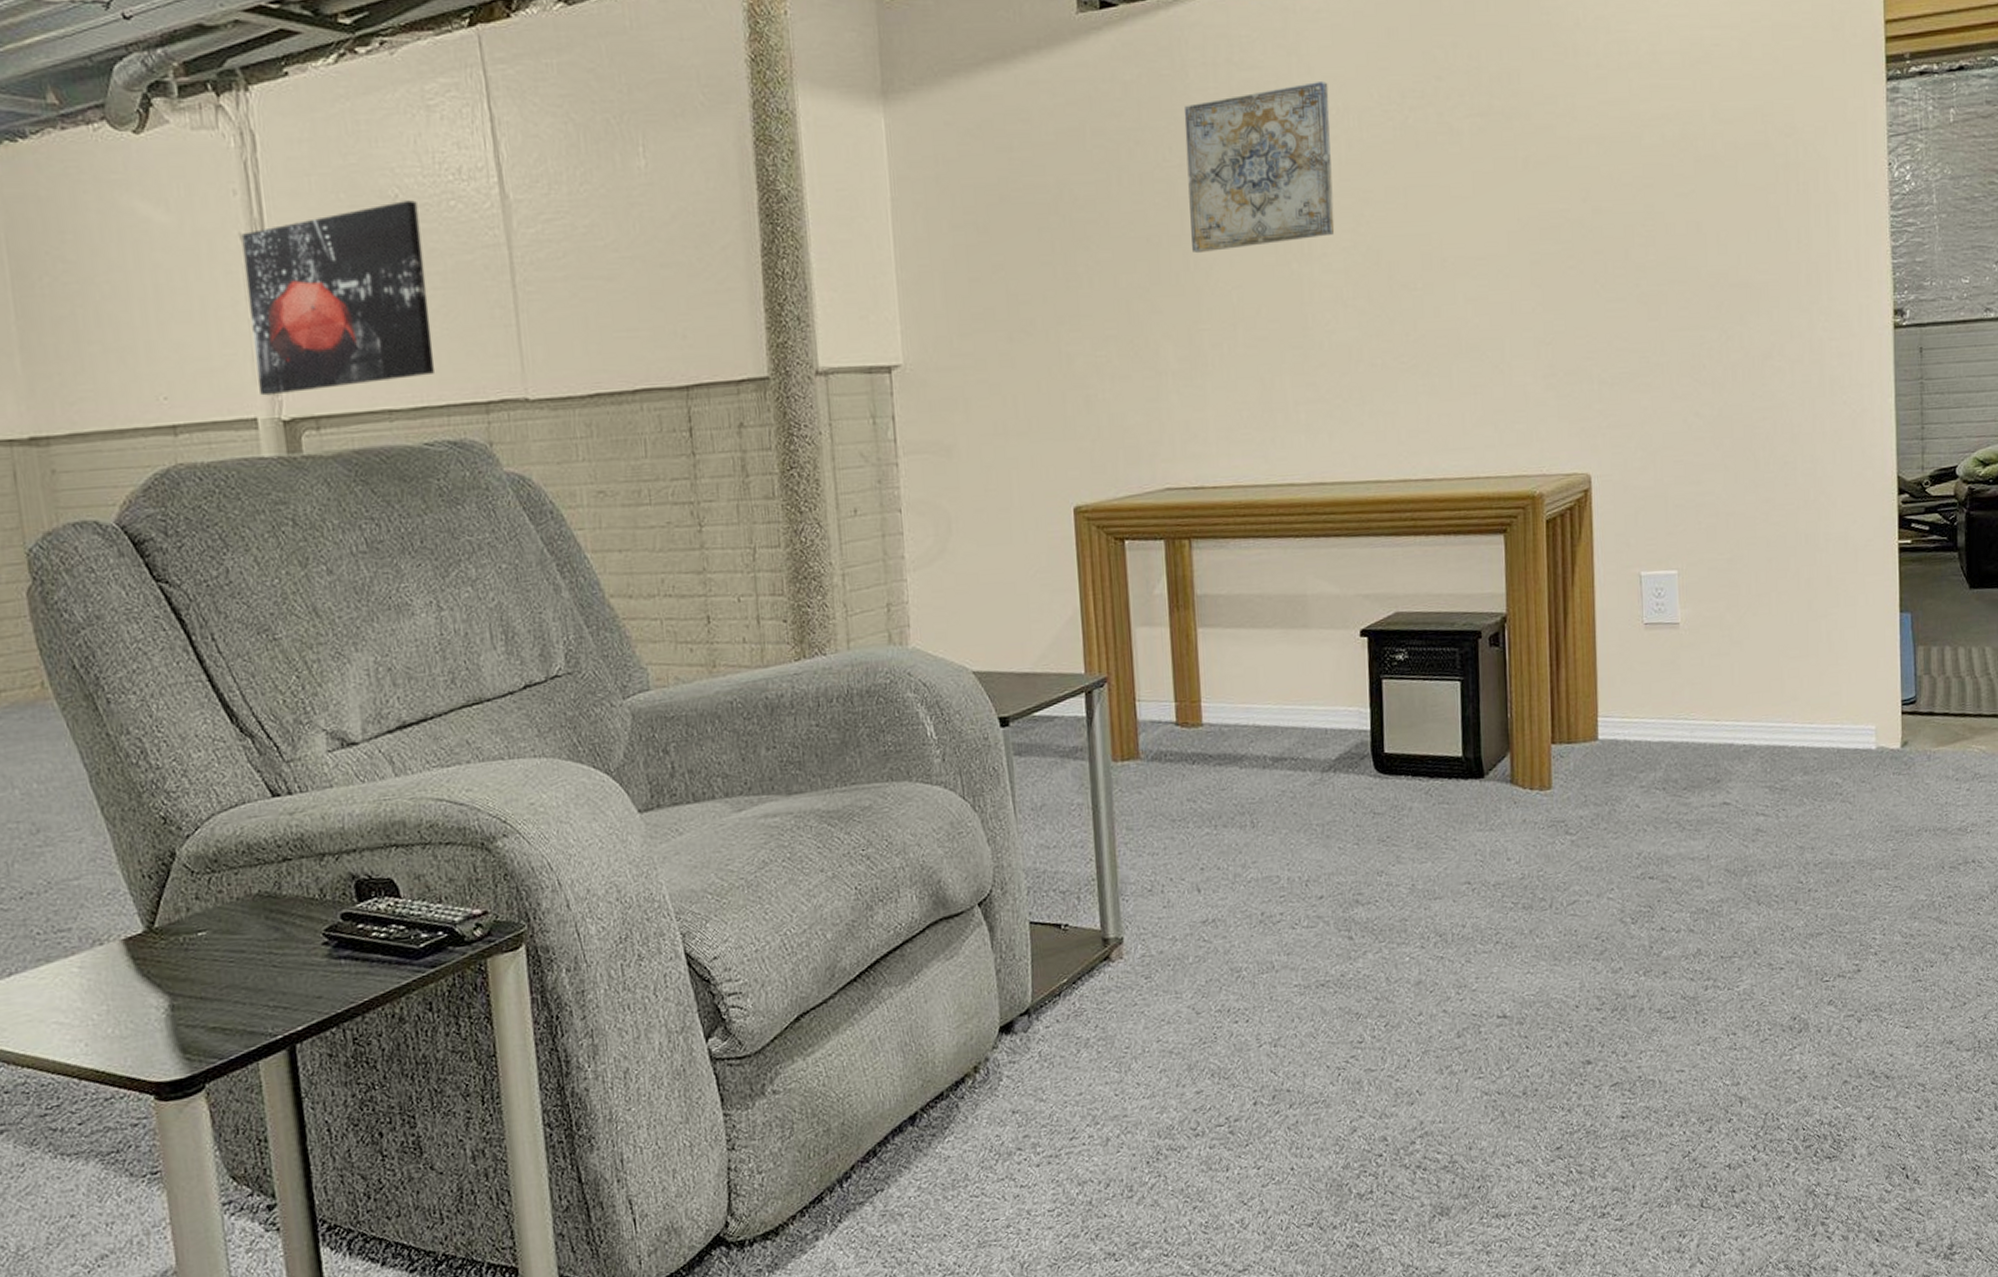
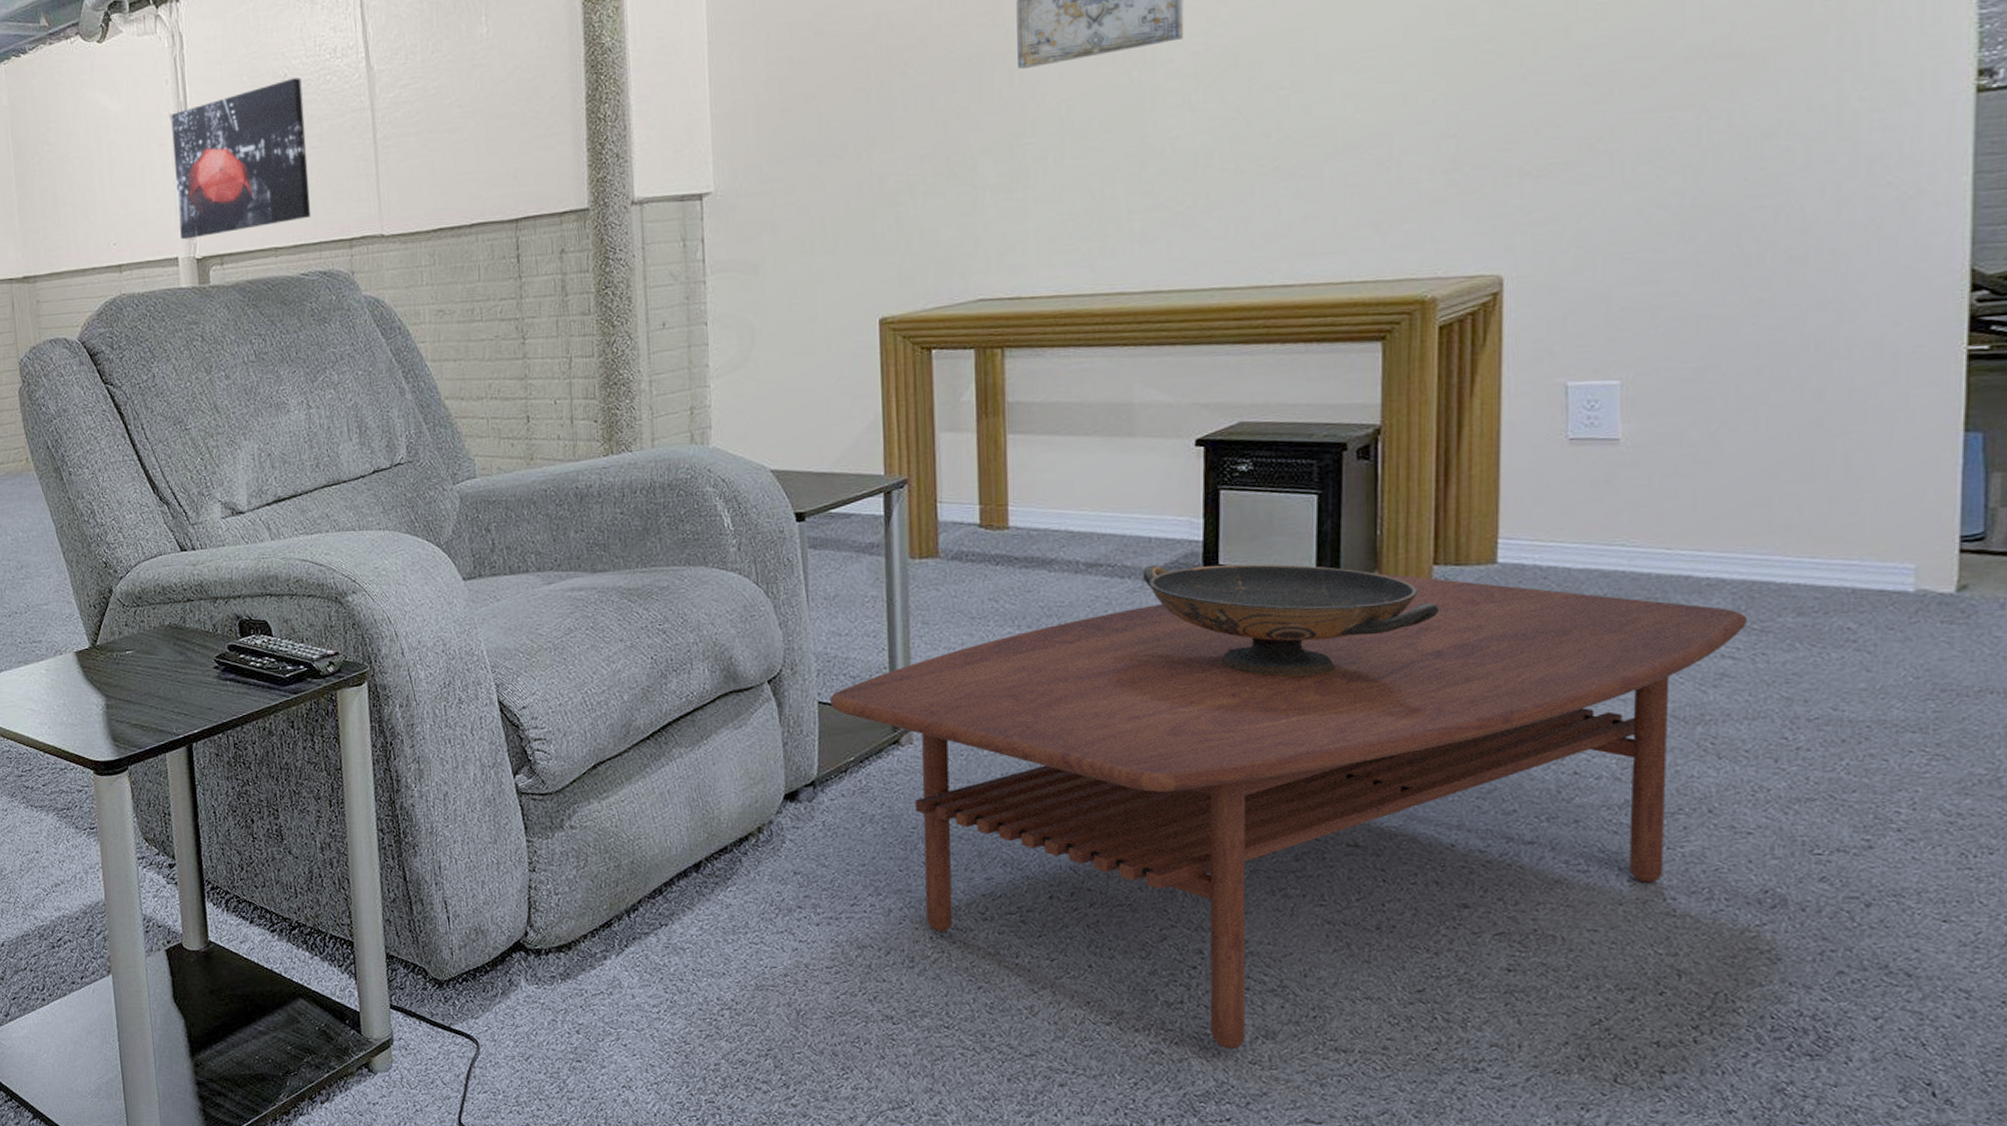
coffee table: none [1041,754,1773,1233] -> present [830,574,1748,1050]
decorative bowl: none [1322,749,1558,860] -> present [1143,564,1440,677]

